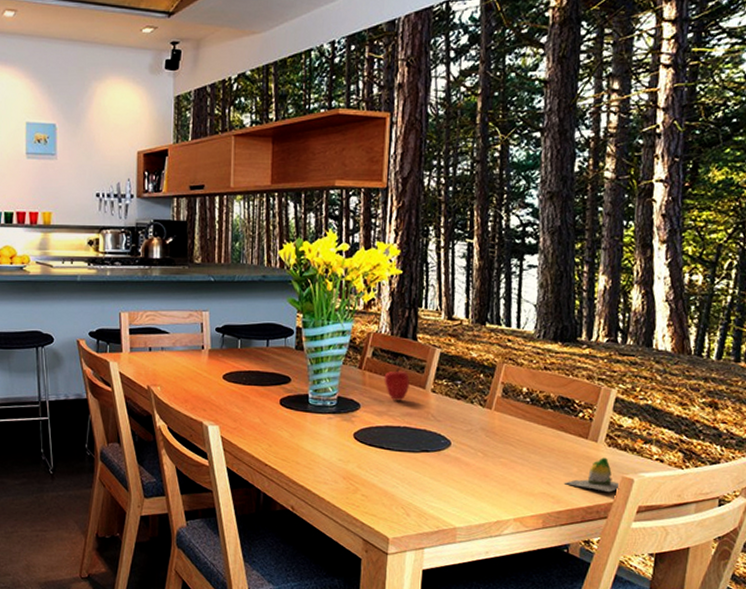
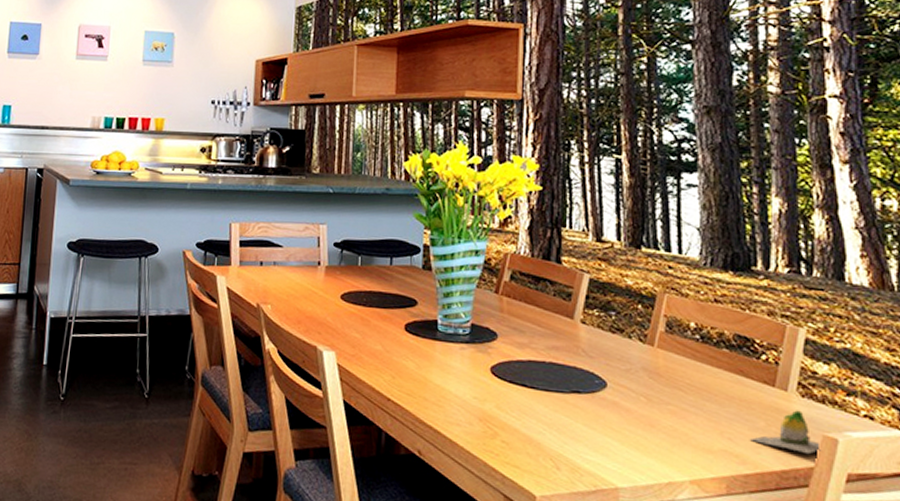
apple: present [384,367,410,401] -> none [524,292,555,332]

